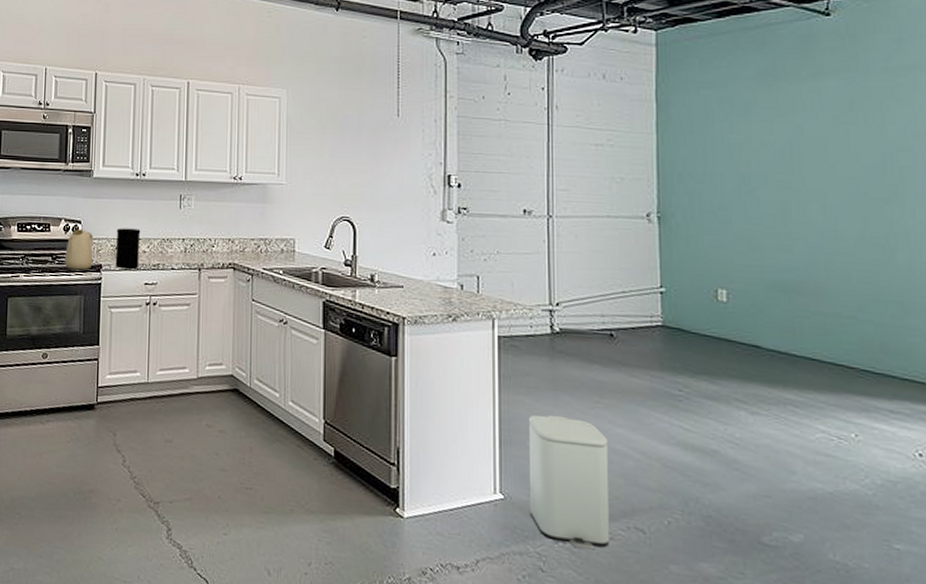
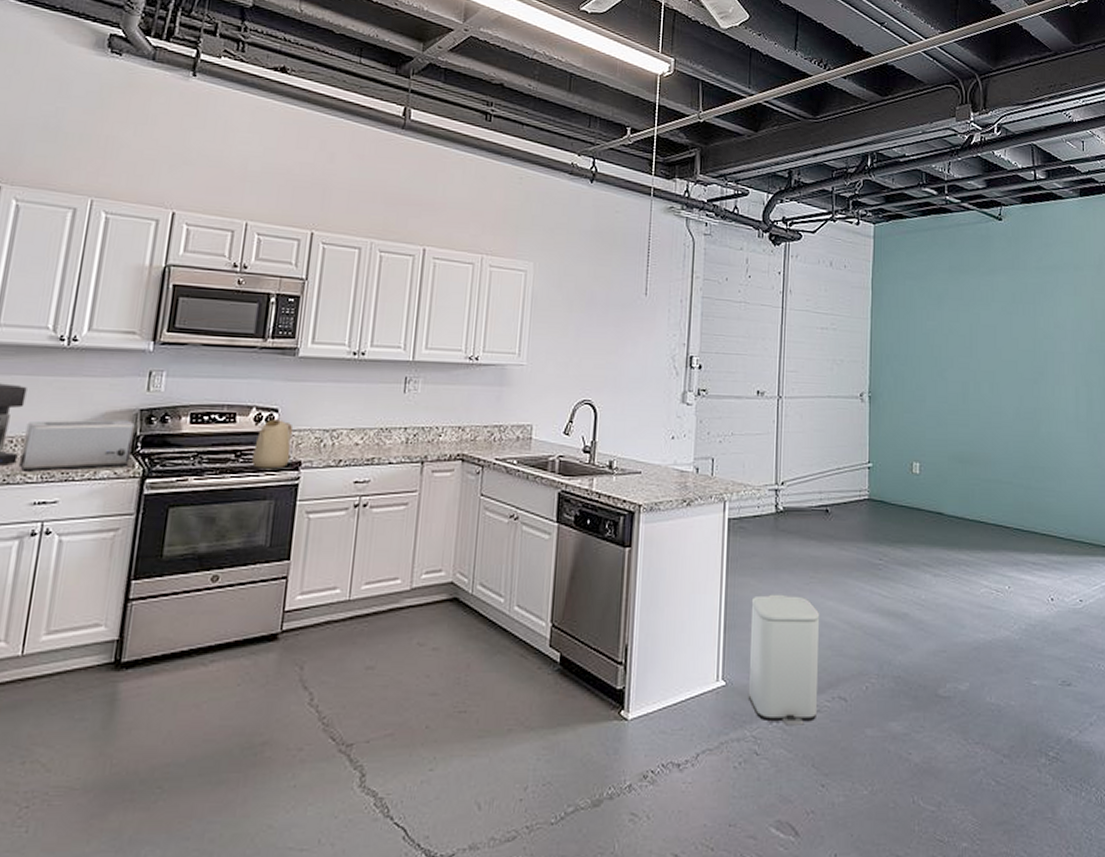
canister: present [115,228,141,270] -> none [318,416,354,466]

